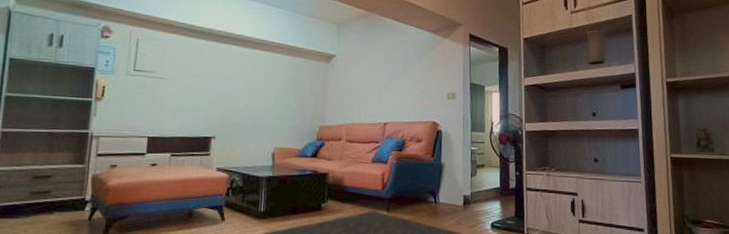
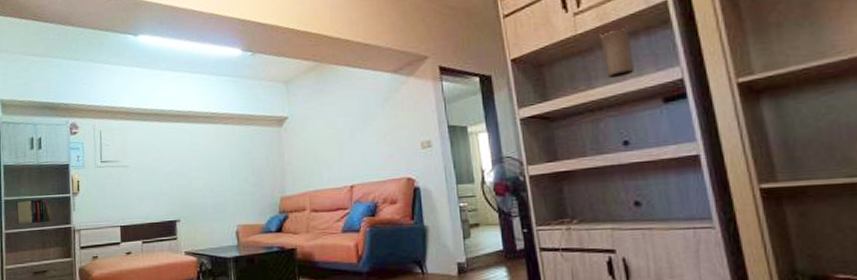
books: none [19,99,67,125] -> present [16,199,53,225]
decorative figurine: present [695,127,716,153] -> none [798,139,840,177]

